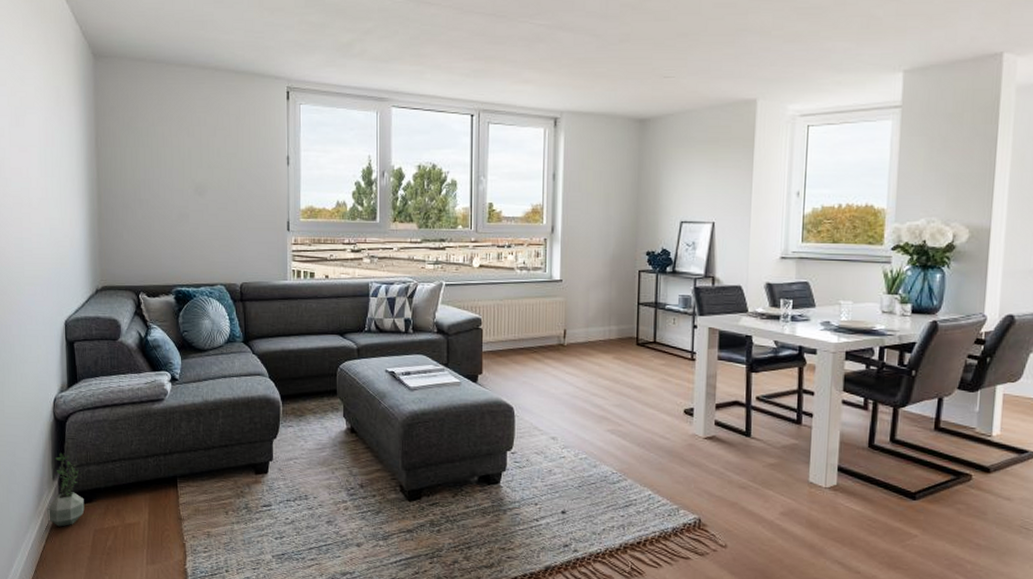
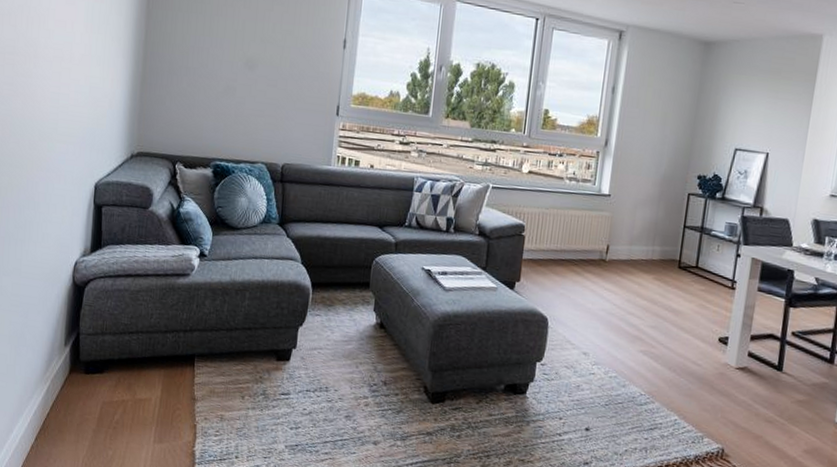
potted plant: present [47,453,85,527] -> none [55,319,96,396]

